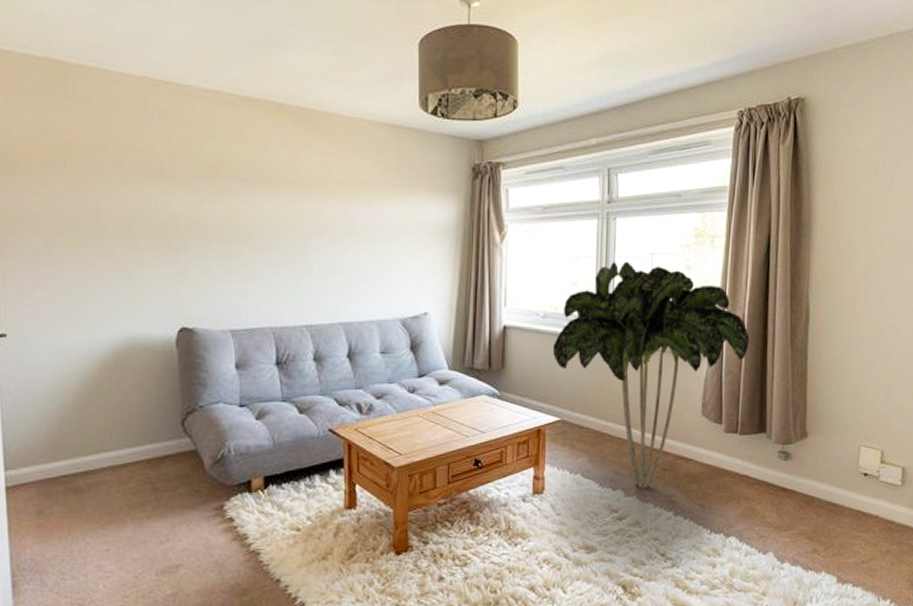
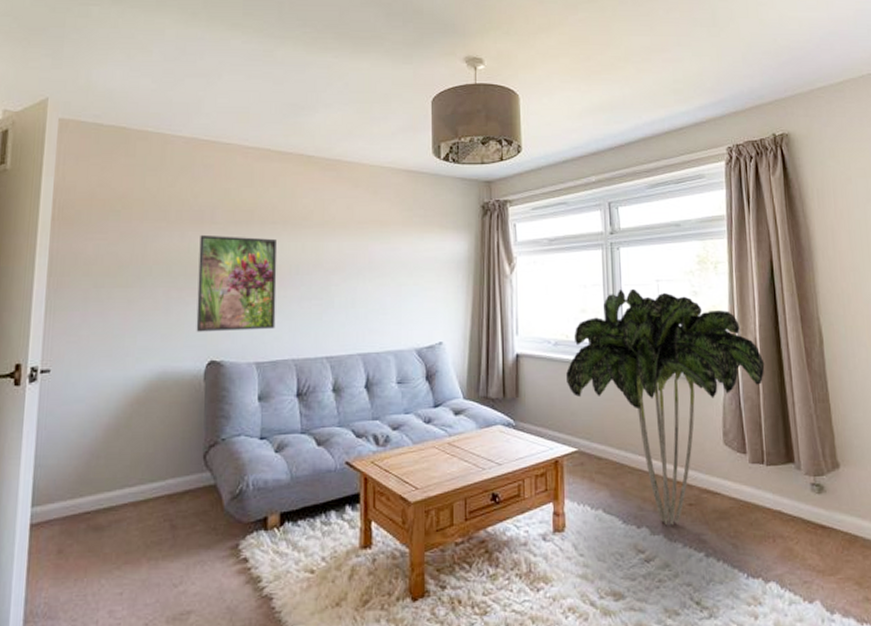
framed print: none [160,190,250,297] -> present [196,234,278,332]

